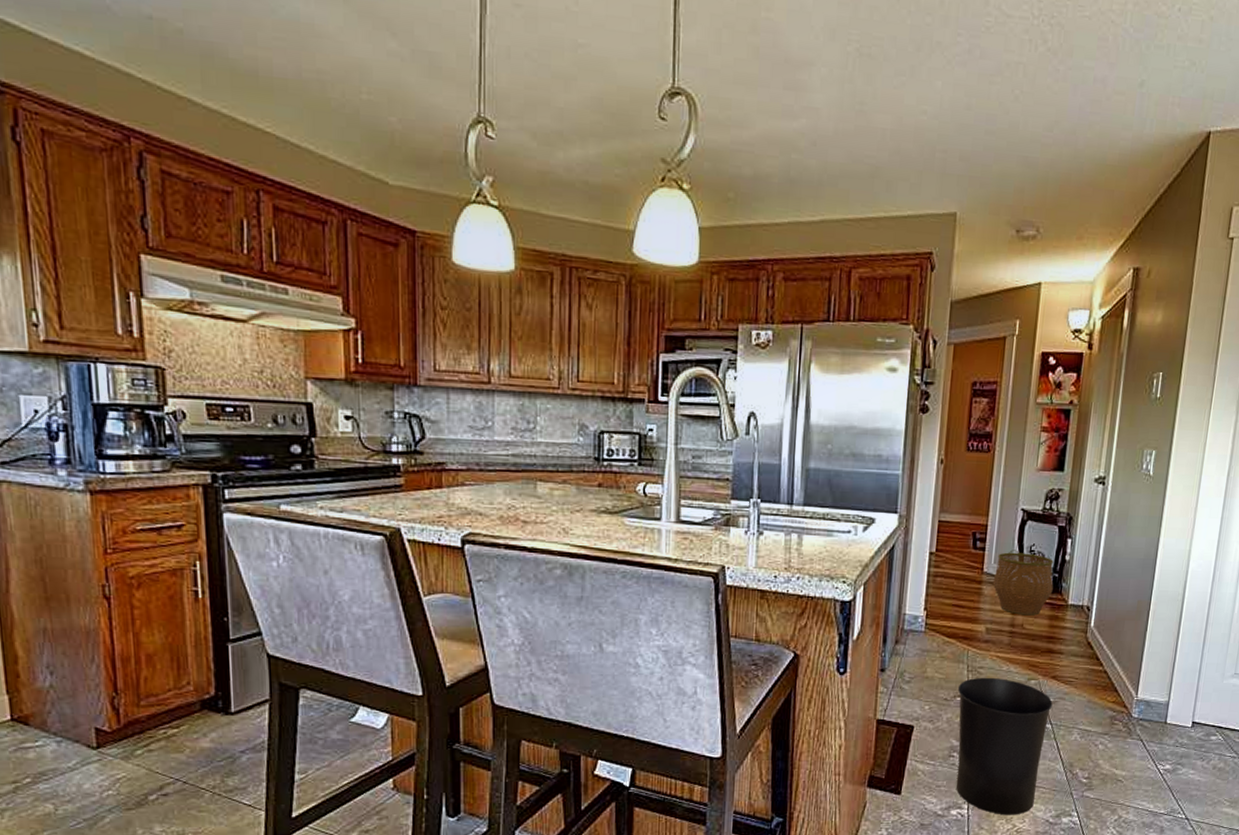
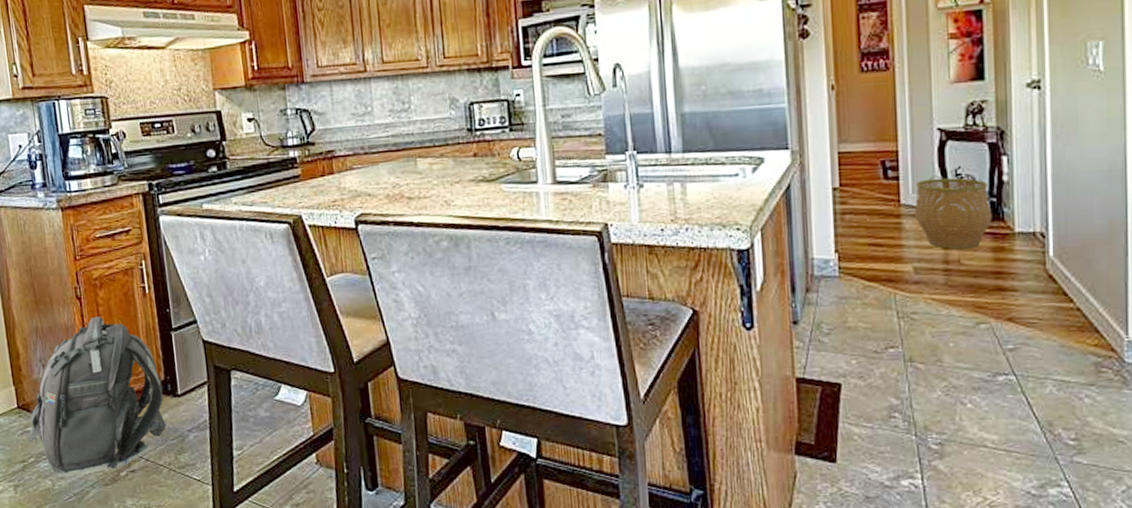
backpack: none [21,620,214,800] -> present [26,316,167,477]
waste bin: present [956,677,1053,815] -> none [888,323,1013,486]

